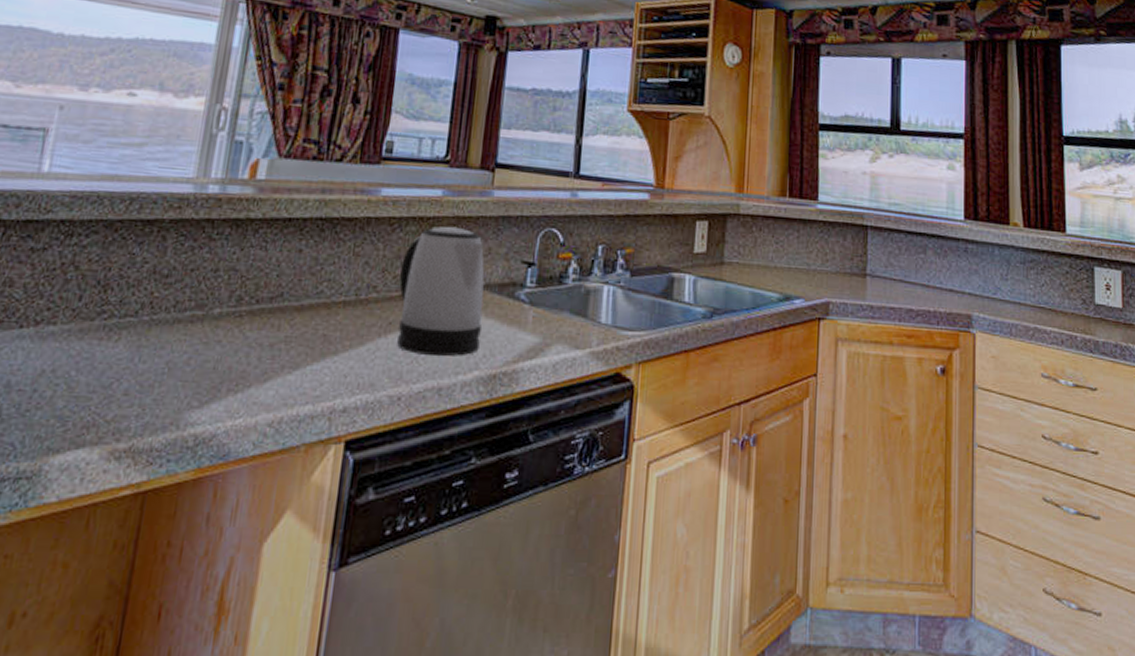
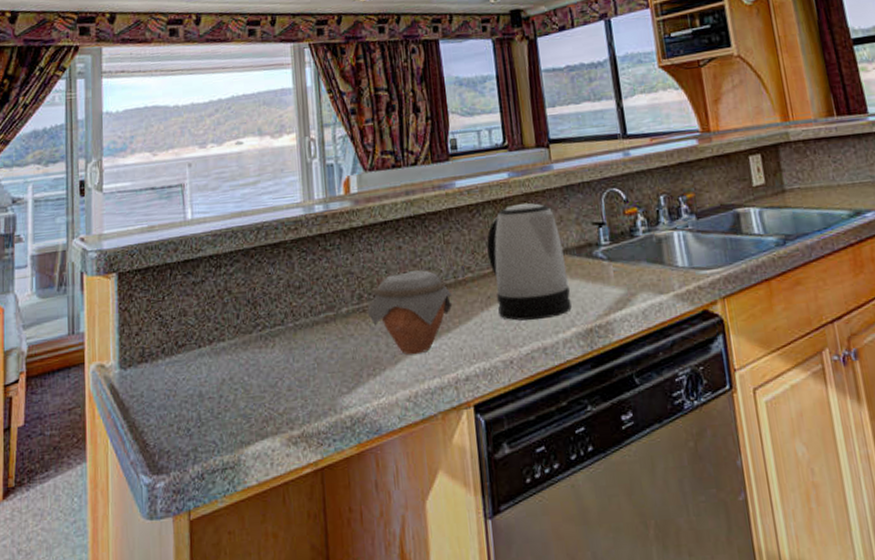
jar: none [243,279,349,375] -> present [367,270,453,355]

